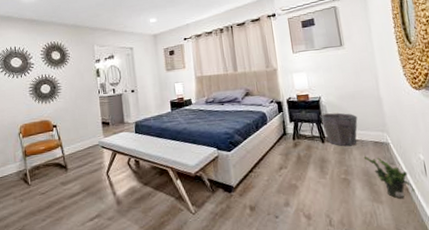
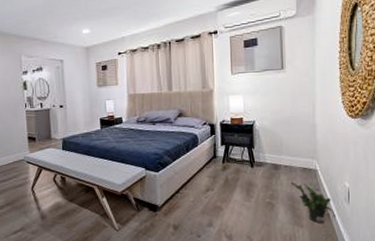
waste bin: present [319,112,358,147] -> none [252,138,289,172]

